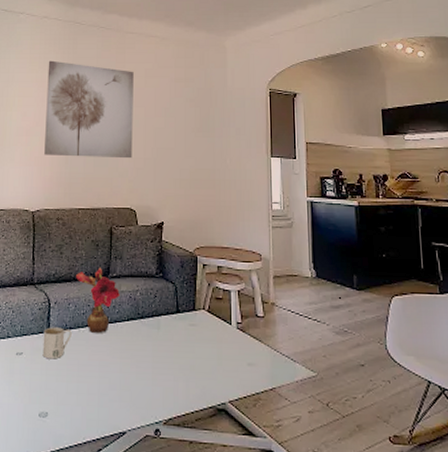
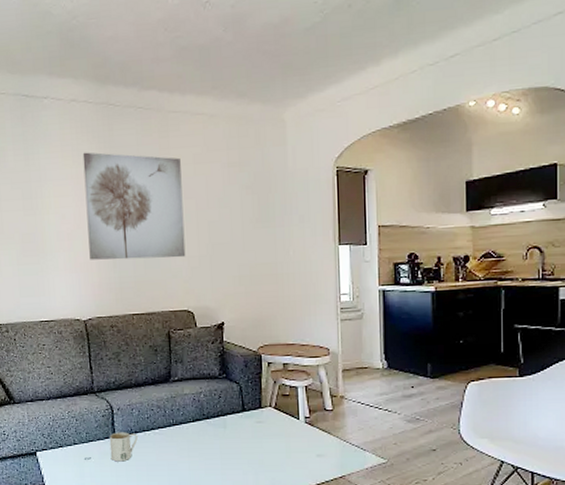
flower: present [76,267,120,333] -> none [137,372,183,435]

